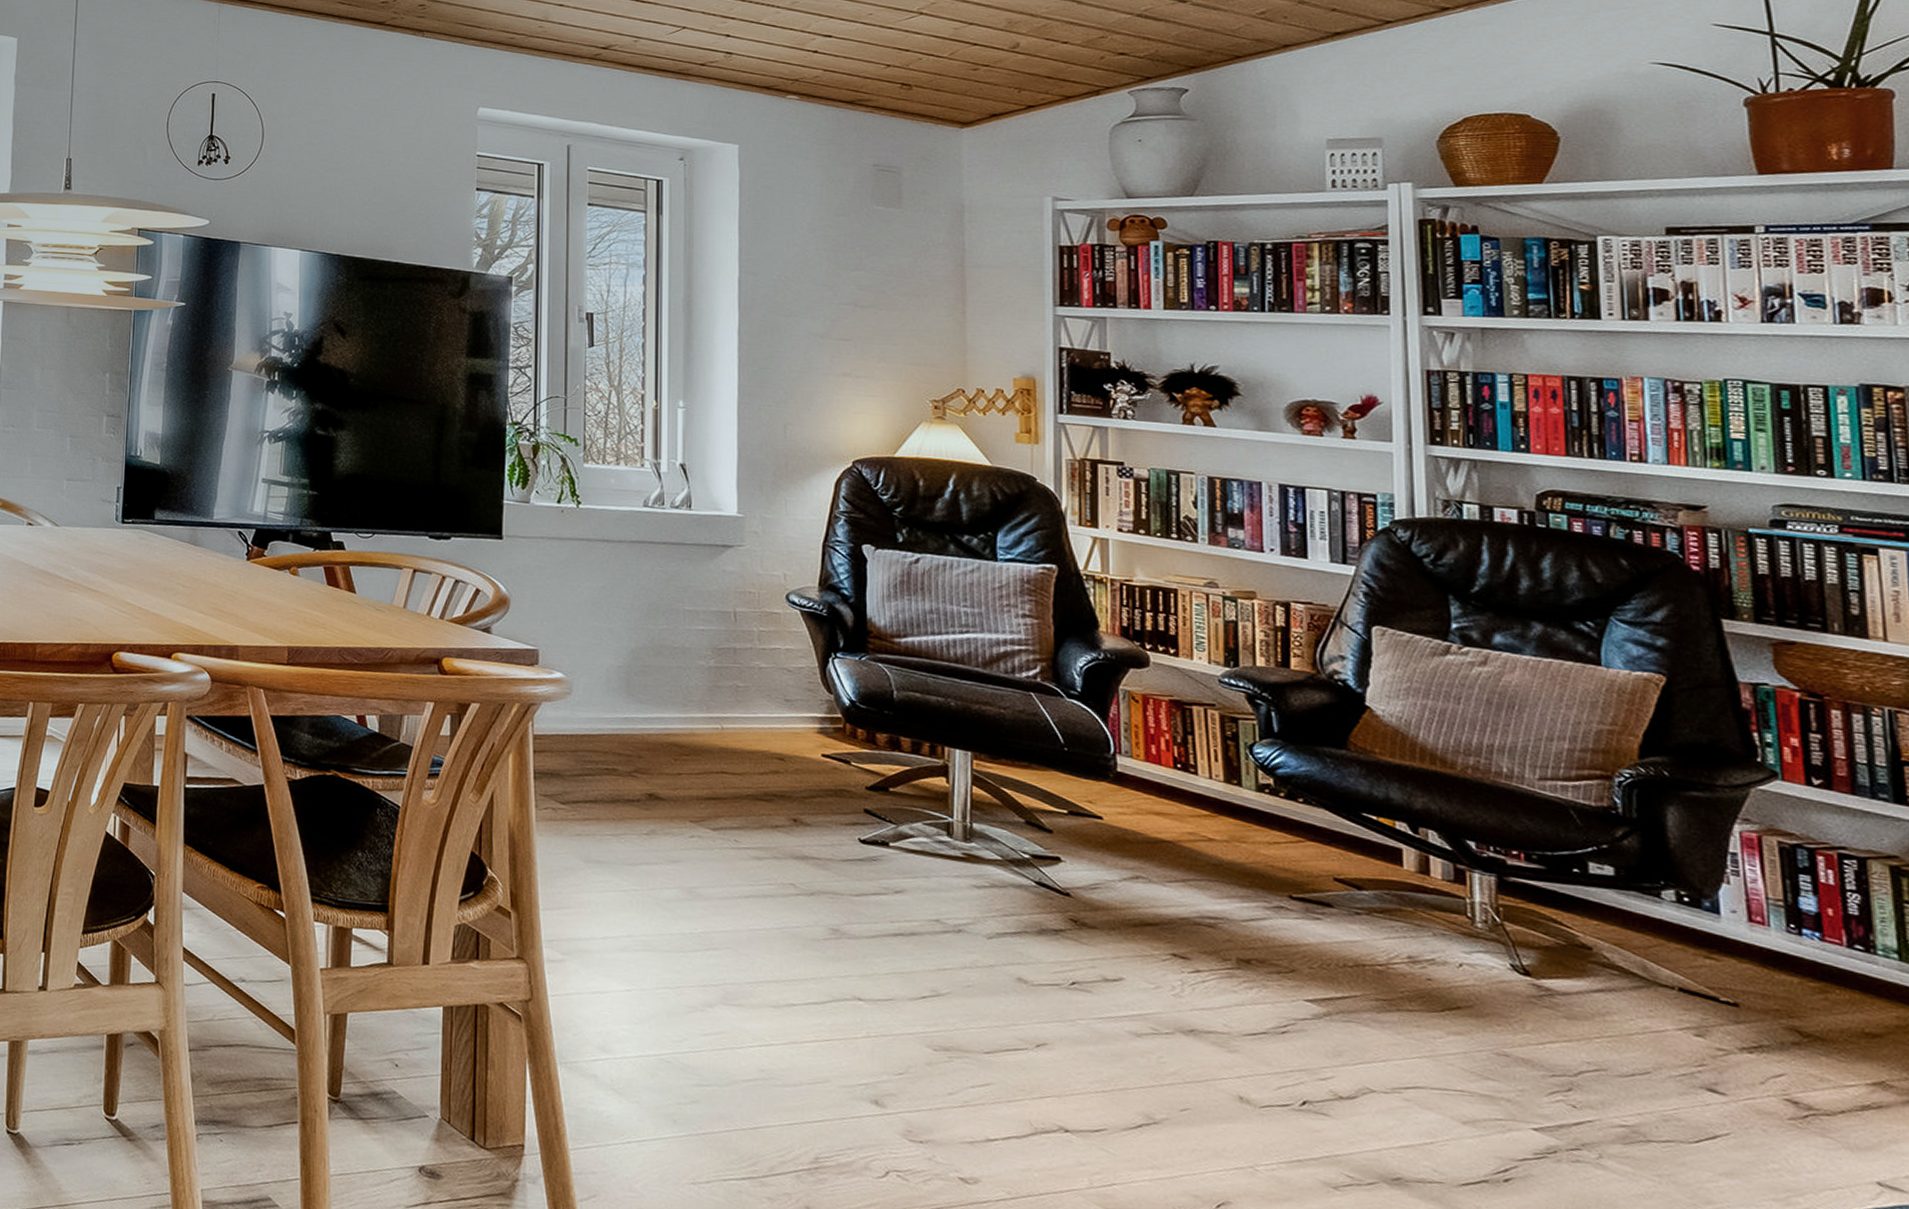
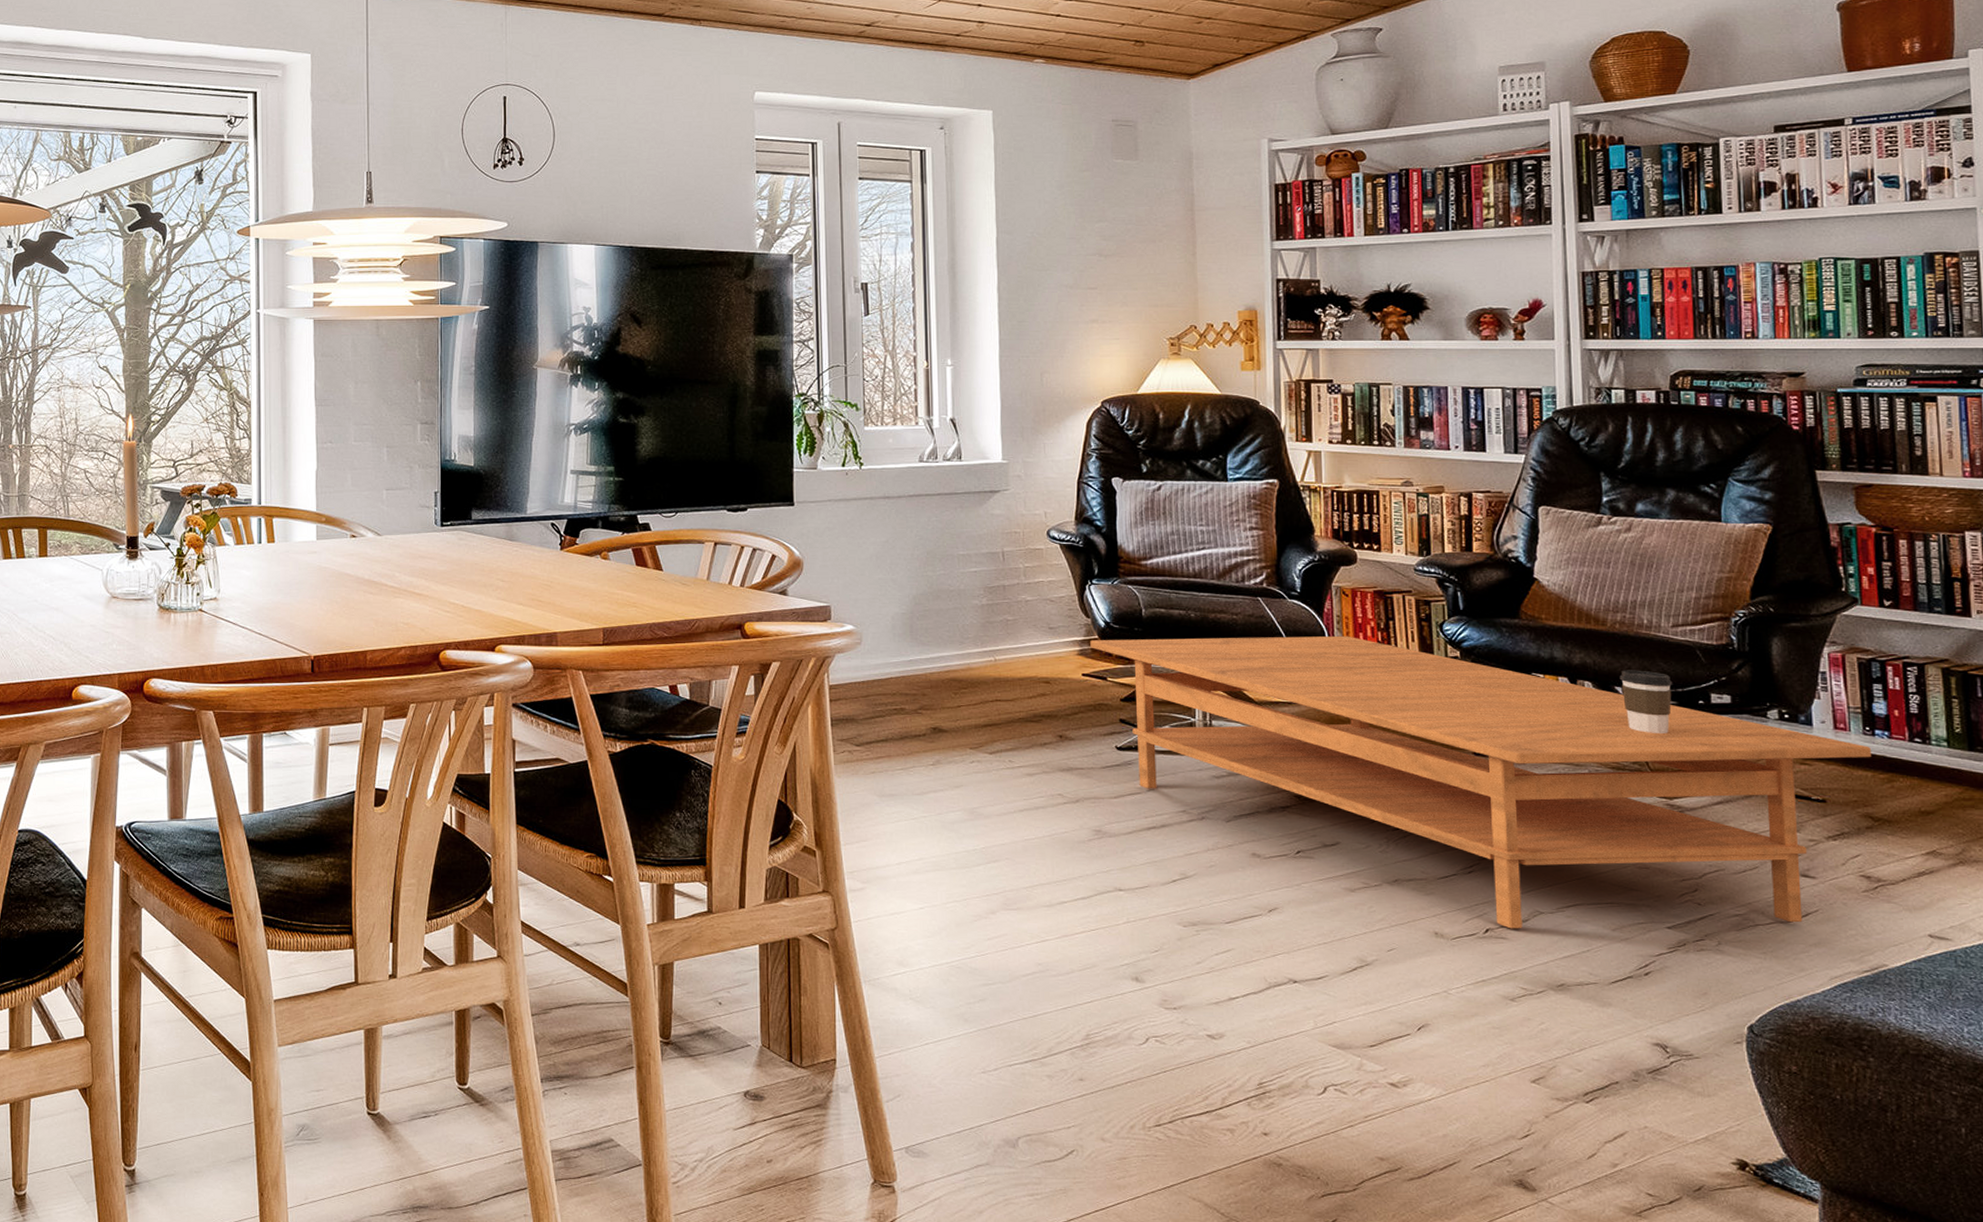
coffee table: none [832,718,1797,1146] -> present [1090,635,1871,929]
coffee cup: none [1472,822,1540,902] -> present [1619,670,1673,733]

